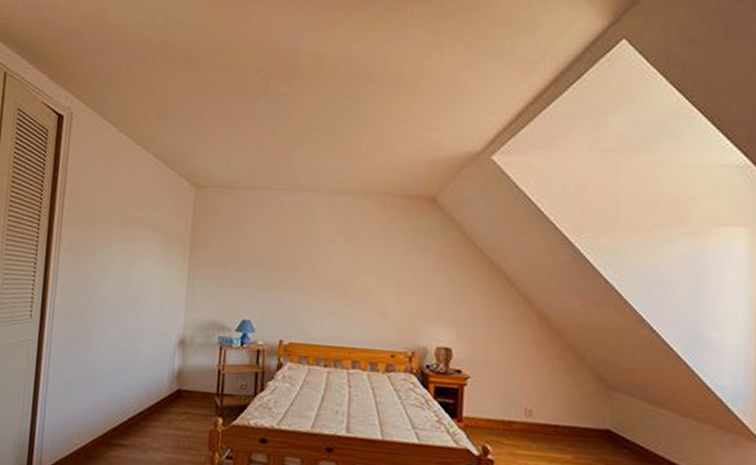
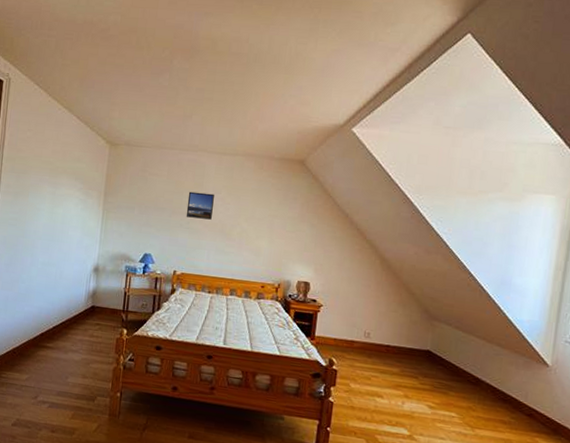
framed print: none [292,240,327,274] -> present [186,191,214,220]

